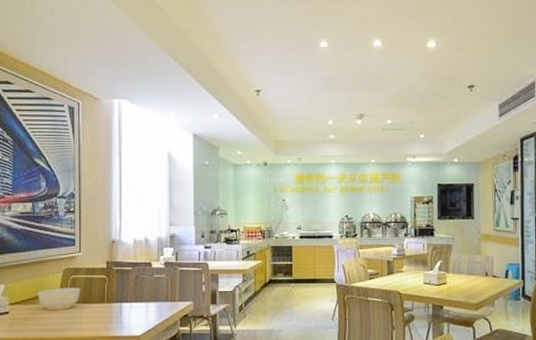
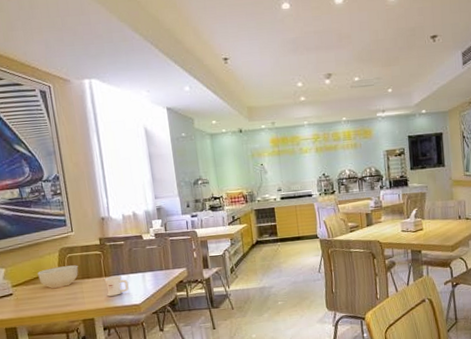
mug: none [106,304,130,325] -> present [104,276,129,296]

